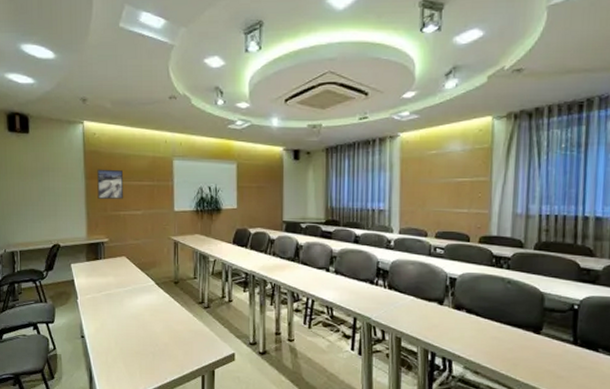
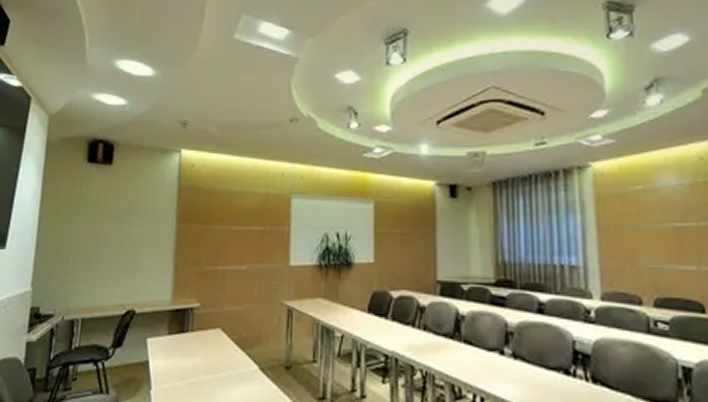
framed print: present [97,169,124,199] -> none [190,209,227,249]

